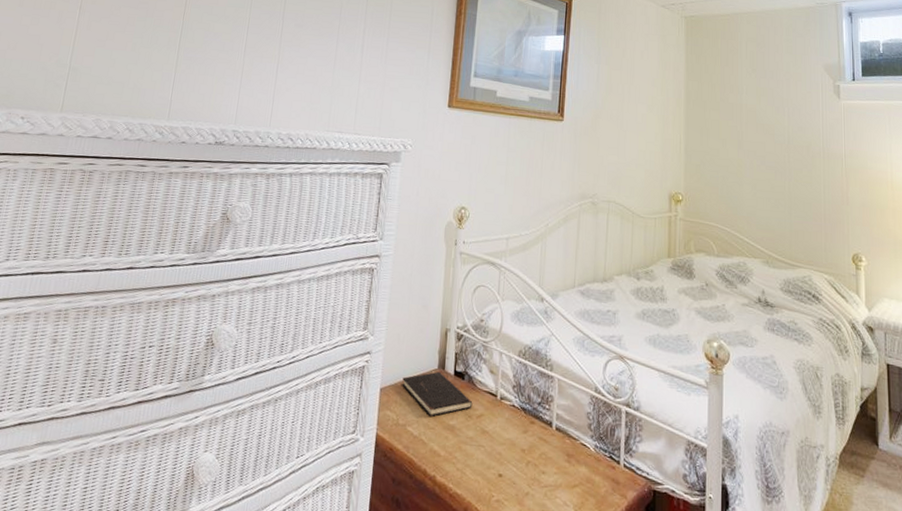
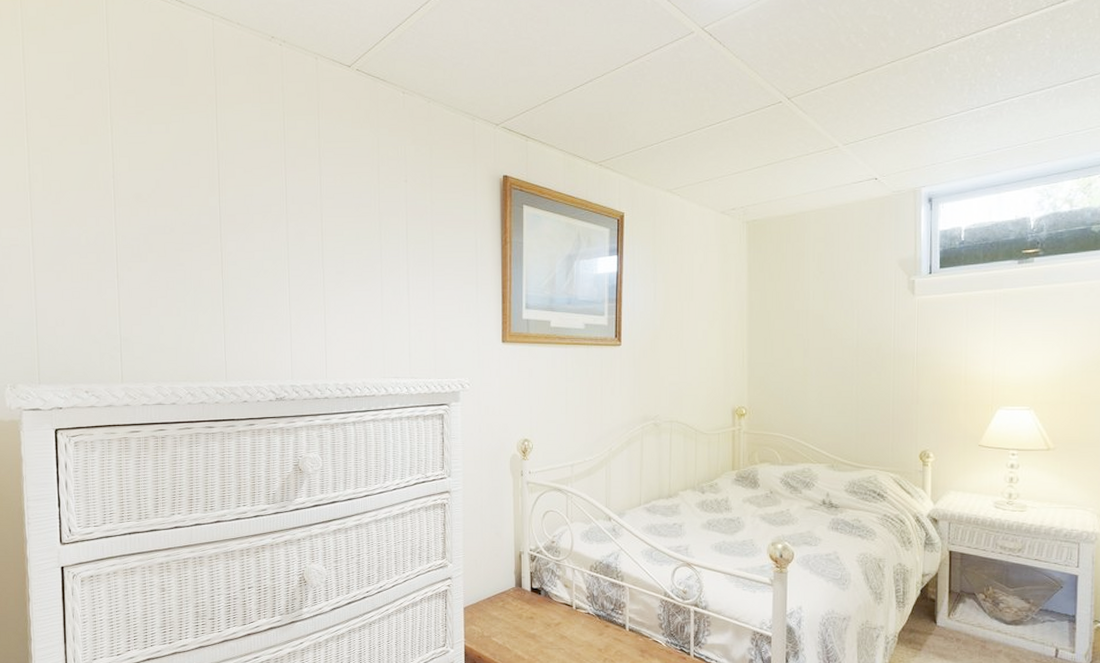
hardcover book: present [402,371,473,417] -> none [483,589,550,627]

